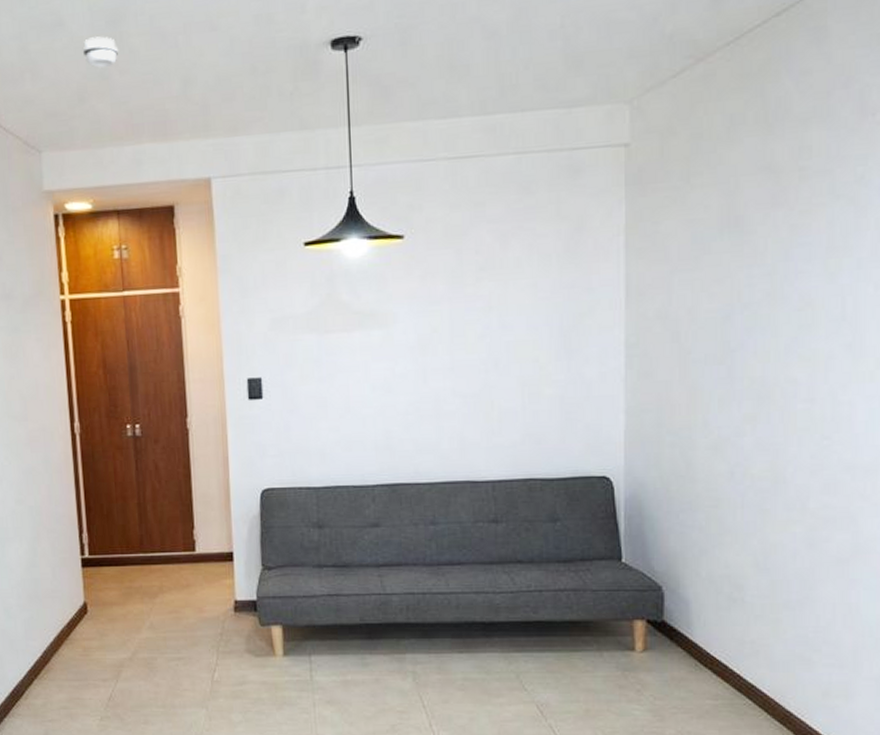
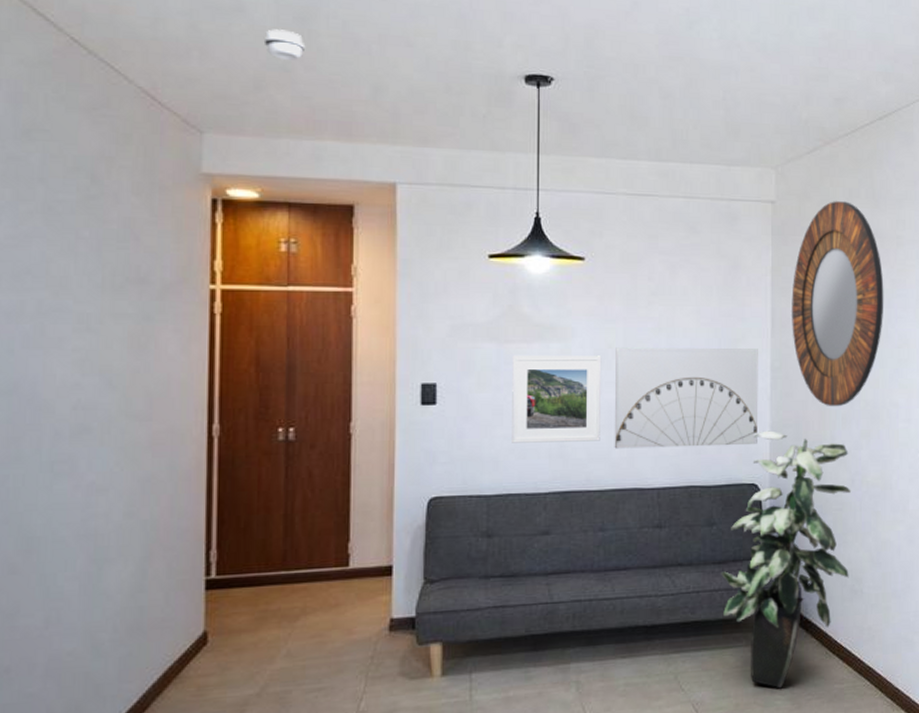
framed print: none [333,341,428,435] -> present [512,356,602,443]
wall art: none [441,323,610,440] -> present [614,347,758,449]
indoor plant: none [566,416,729,699] -> present [721,430,851,689]
home mirror: none [651,131,779,387] -> present [791,201,884,407]

